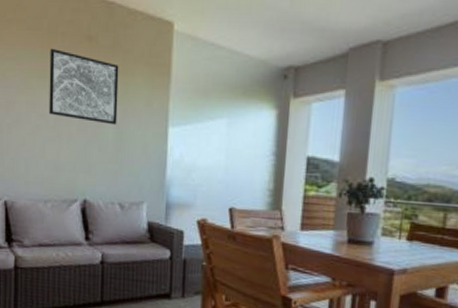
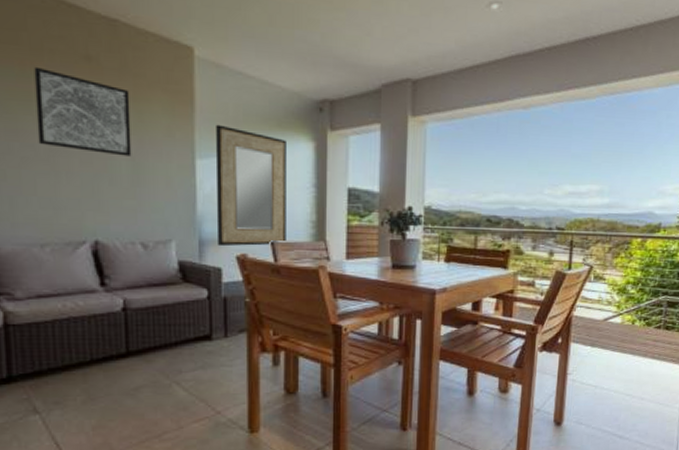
home mirror: none [181,94,250,212] -> present [216,124,286,247]

